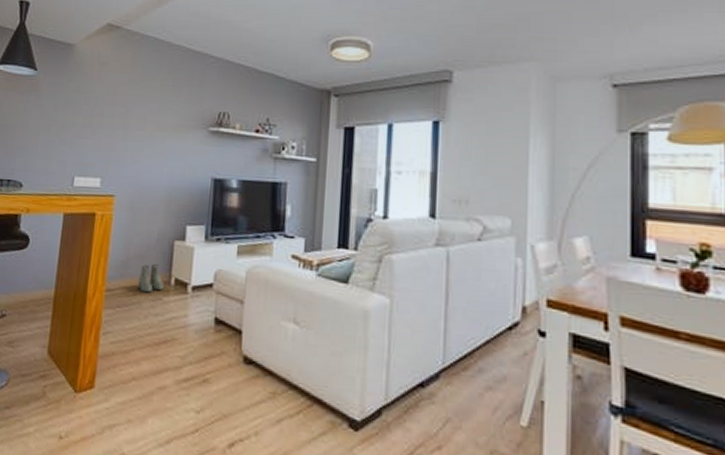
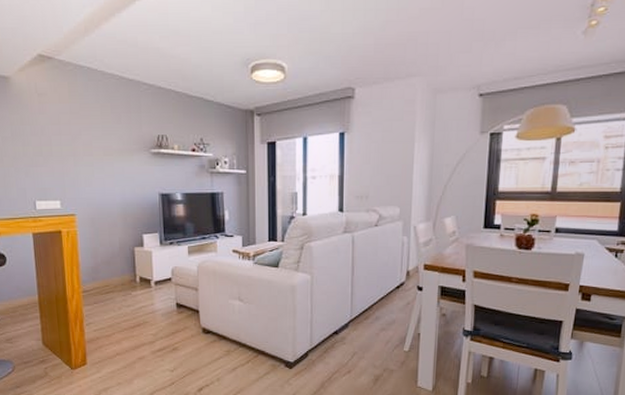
boots: present [137,264,164,293] -> none [108,268,131,290]

